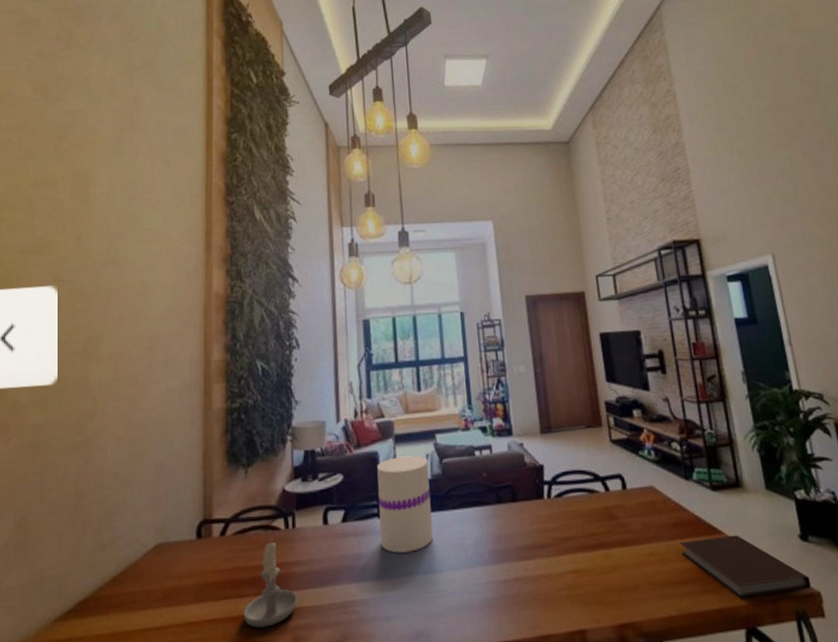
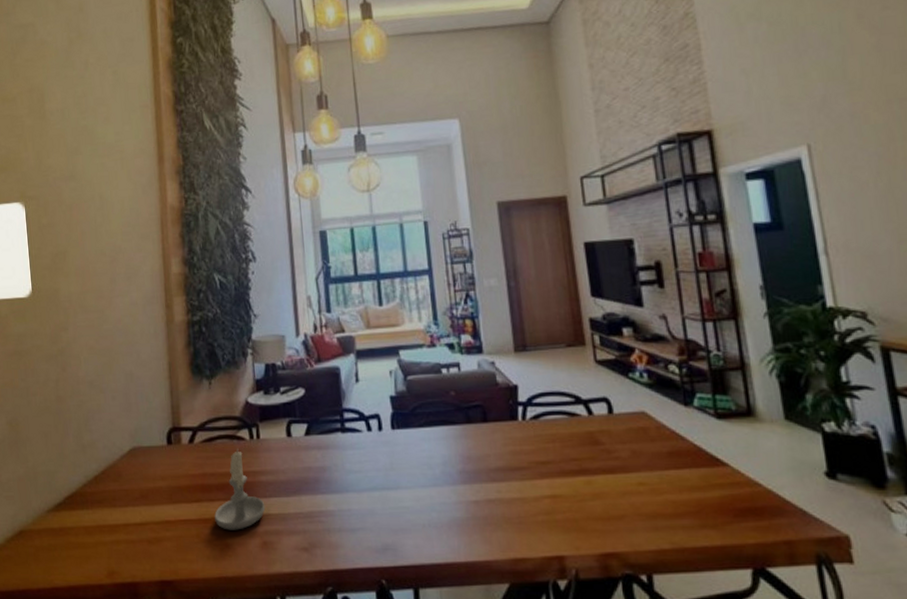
vase: present [377,456,433,553] -> none [339,372,398,468]
notebook: present [680,535,812,600] -> none [676,468,838,538]

